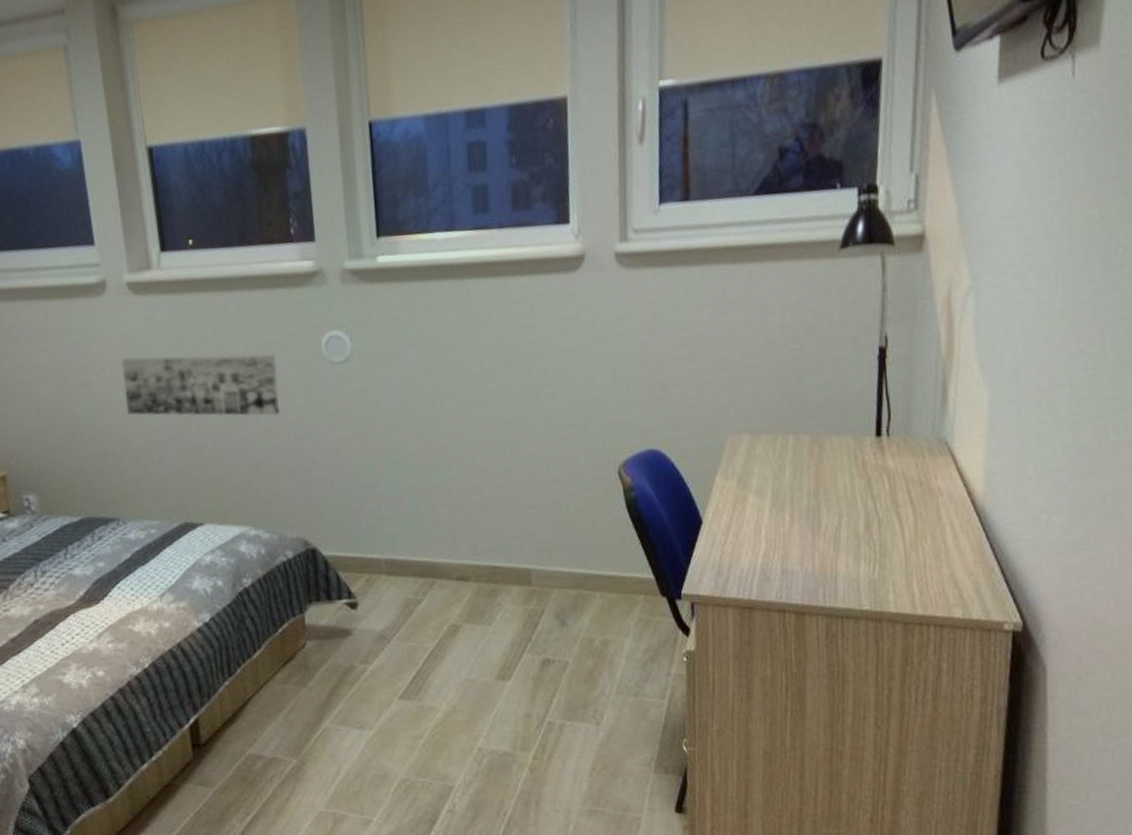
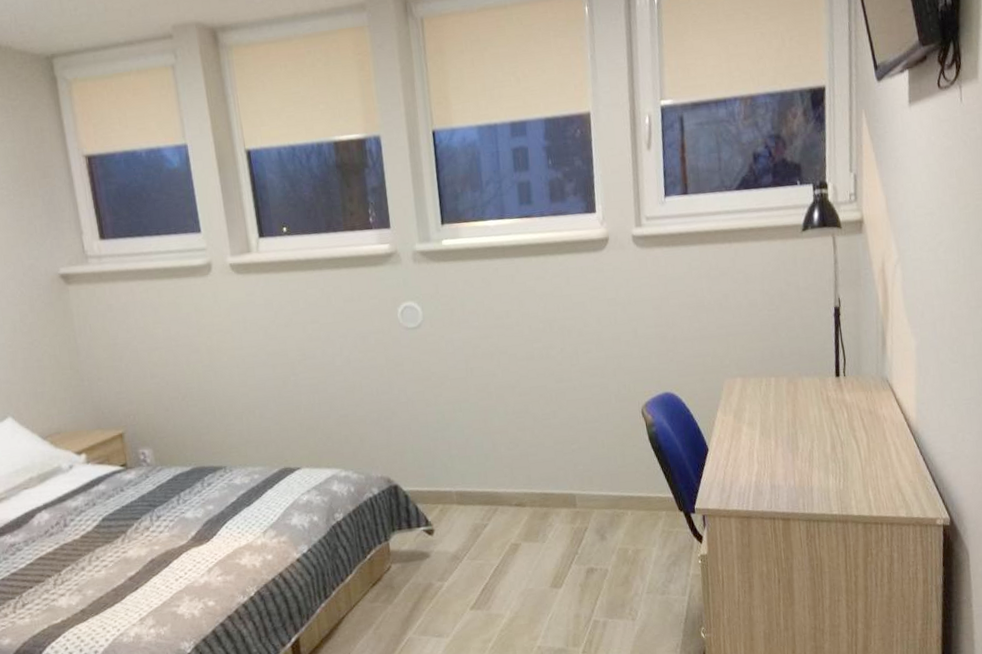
wall art: present [121,353,279,416] -> none [226,321,364,378]

